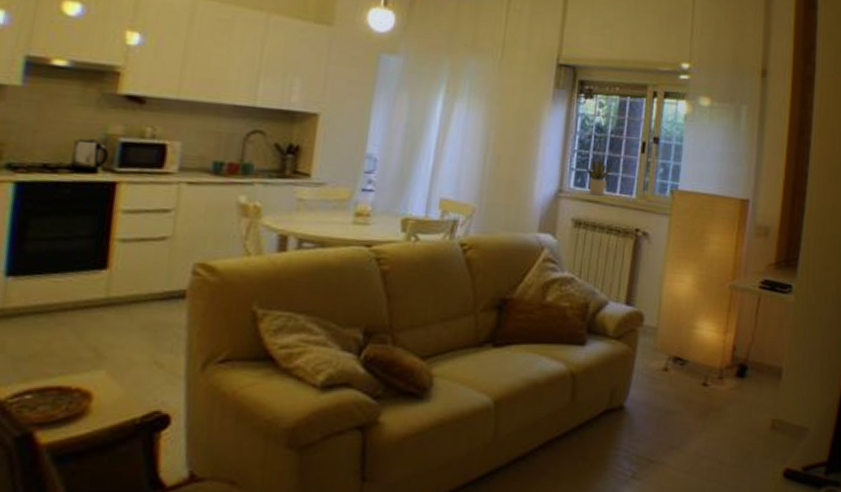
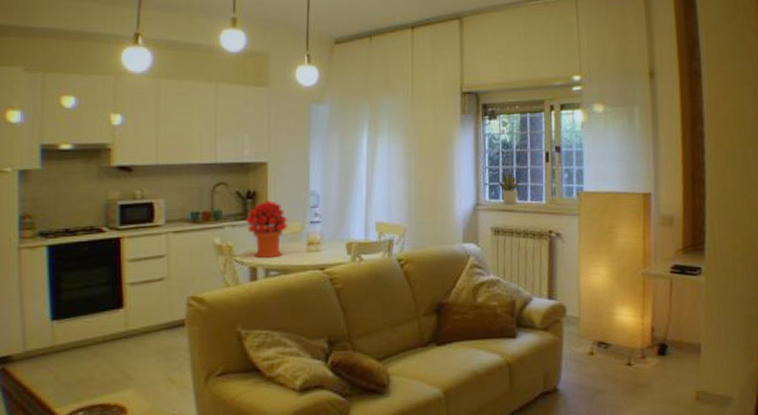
kettle: present [68,138,110,174] -> none [84,205,112,233]
bouquet: none [282,158,334,228] -> present [246,200,287,259]

